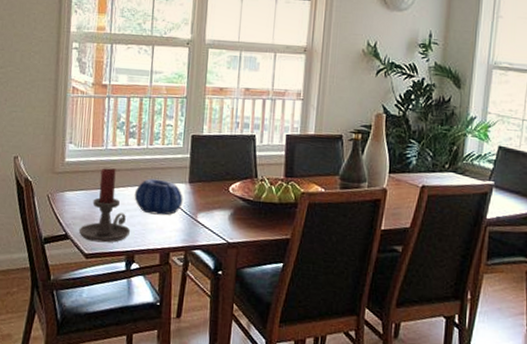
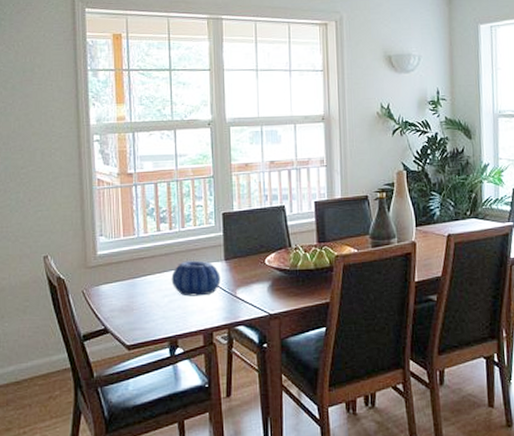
candle holder: present [78,168,131,243] -> none [118,256,172,332]

